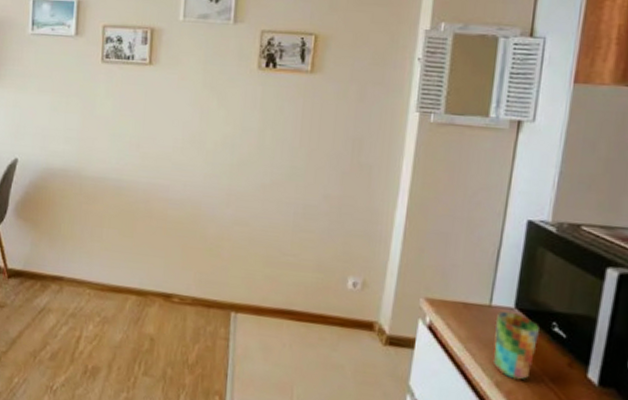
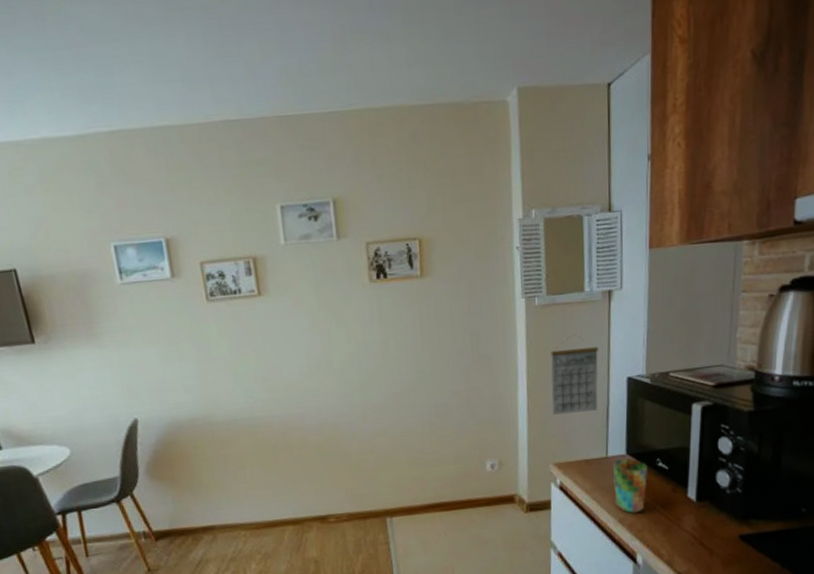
calendar: none [432,160,498,250] -> present [551,334,599,415]

